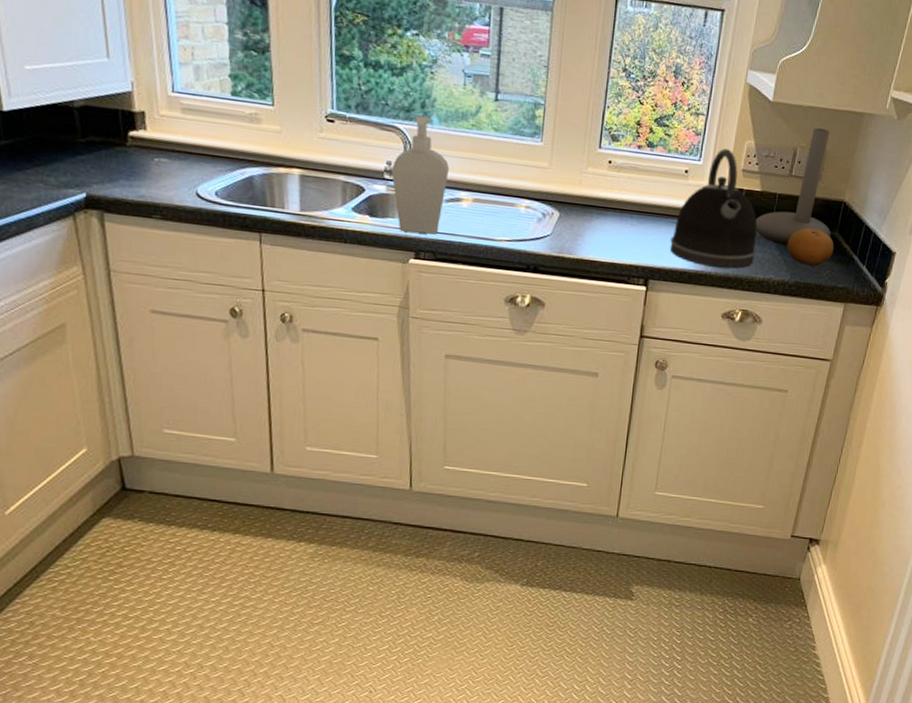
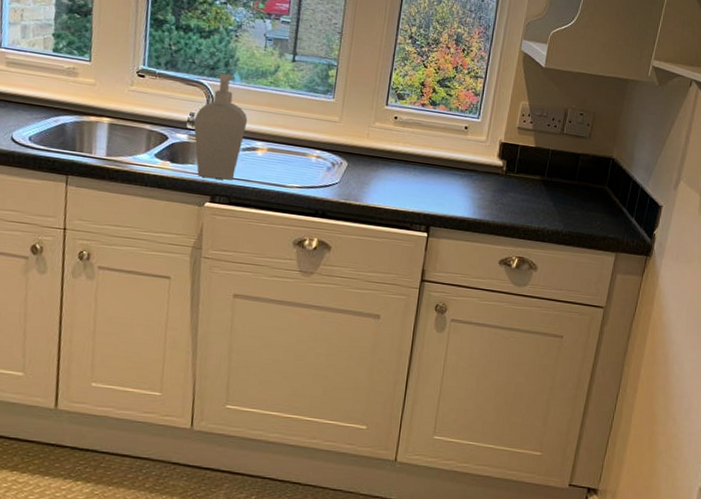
kettle: present [670,148,758,268] -> none [450,108,532,217]
paper towel holder: present [755,128,832,246] -> none [530,91,602,198]
fruit: present [786,227,834,266] -> none [559,181,604,217]

